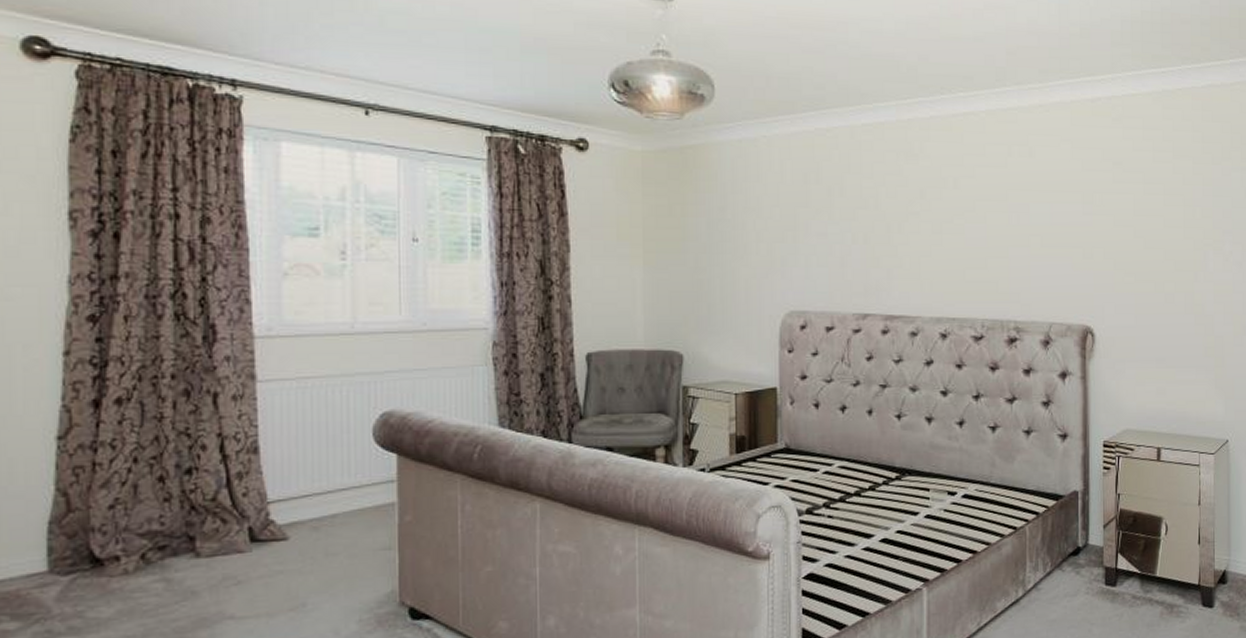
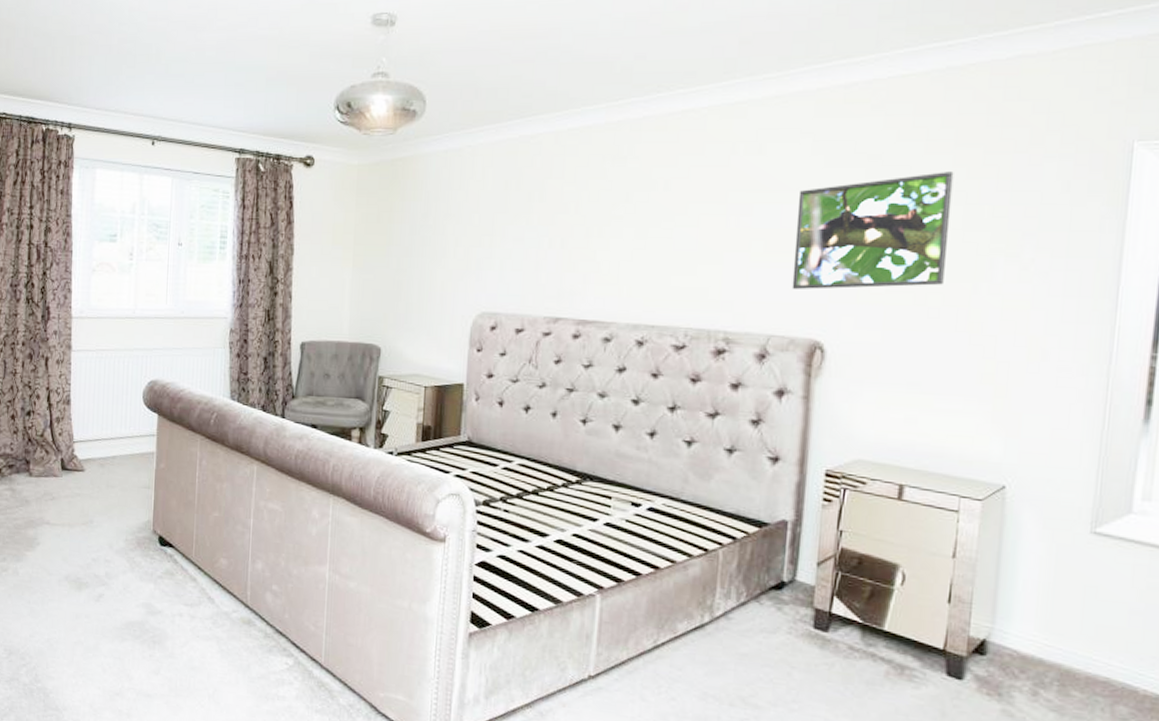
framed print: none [1064,178,1175,280] -> present [791,172,954,290]

